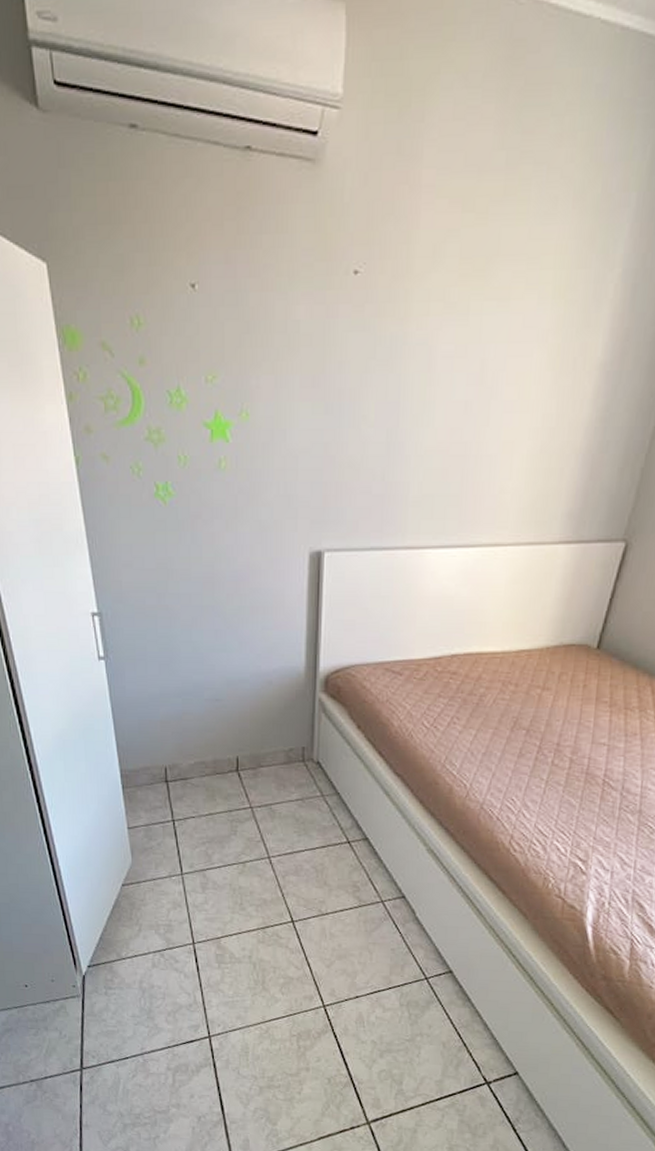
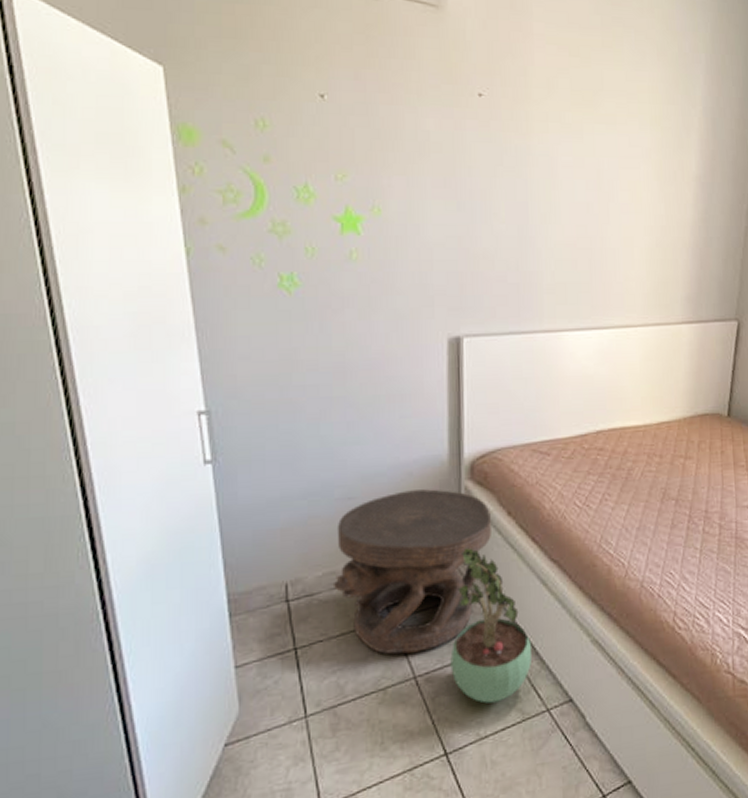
carved stool: none [202,697,343,837] -> present [332,489,493,655]
potted plant: none [299,754,371,888] -> present [450,548,531,704]

